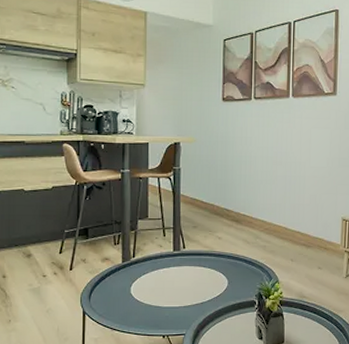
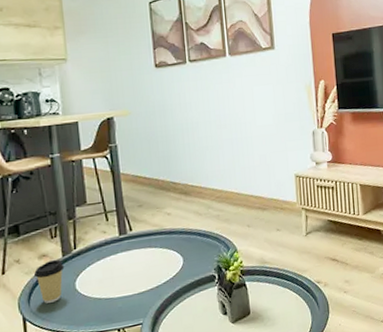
coffee cup: none [96,265,123,302] -> present [33,260,65,304]

